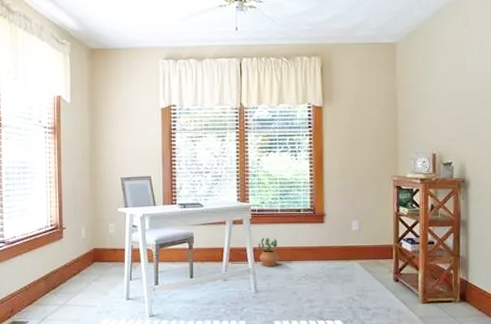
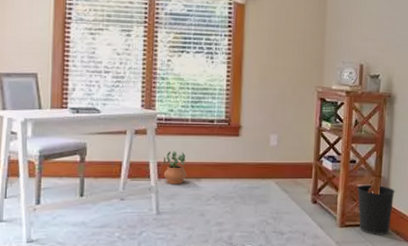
wastebasket: none [437,263,474,311] -> present [357,184,395,235]

